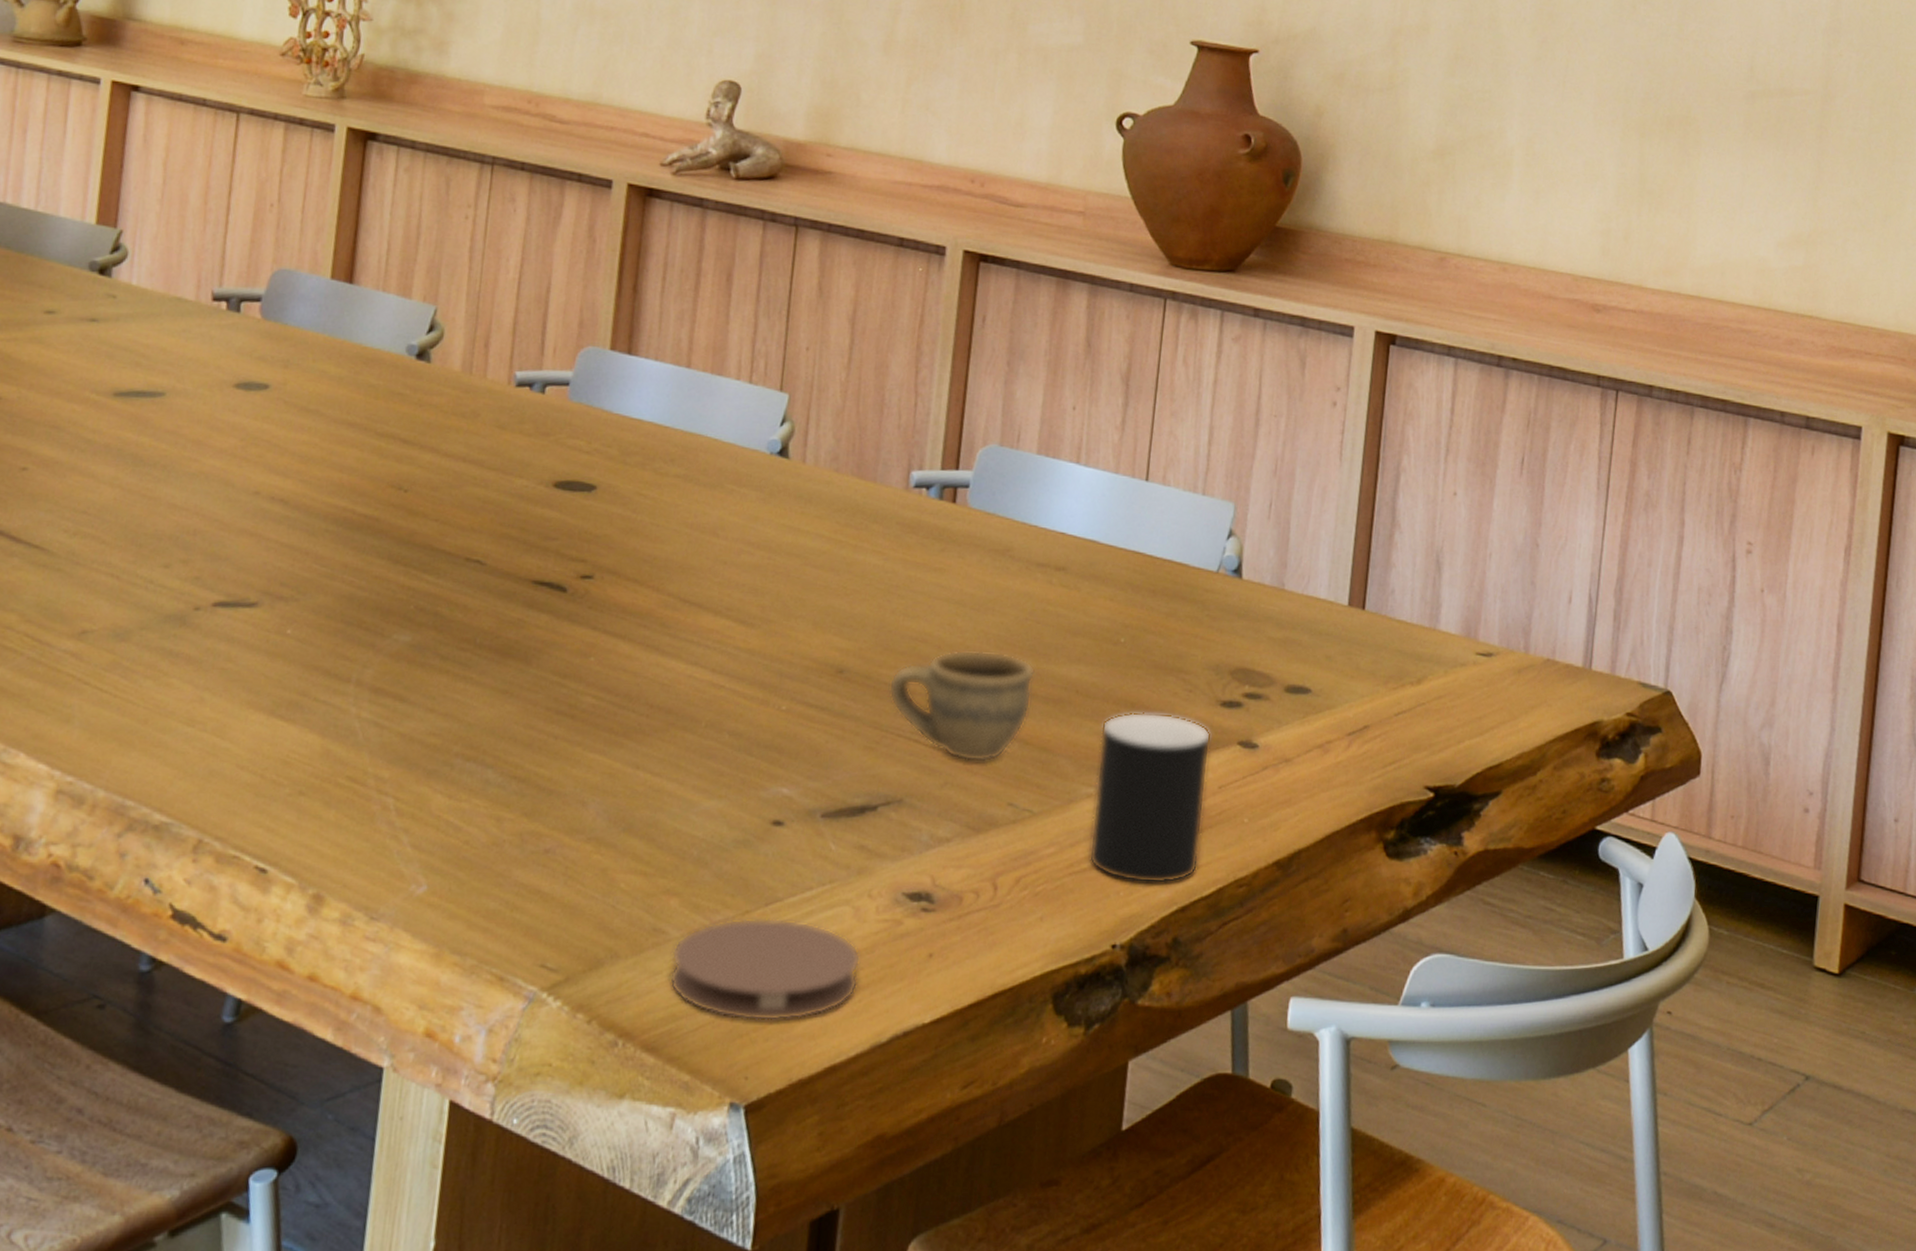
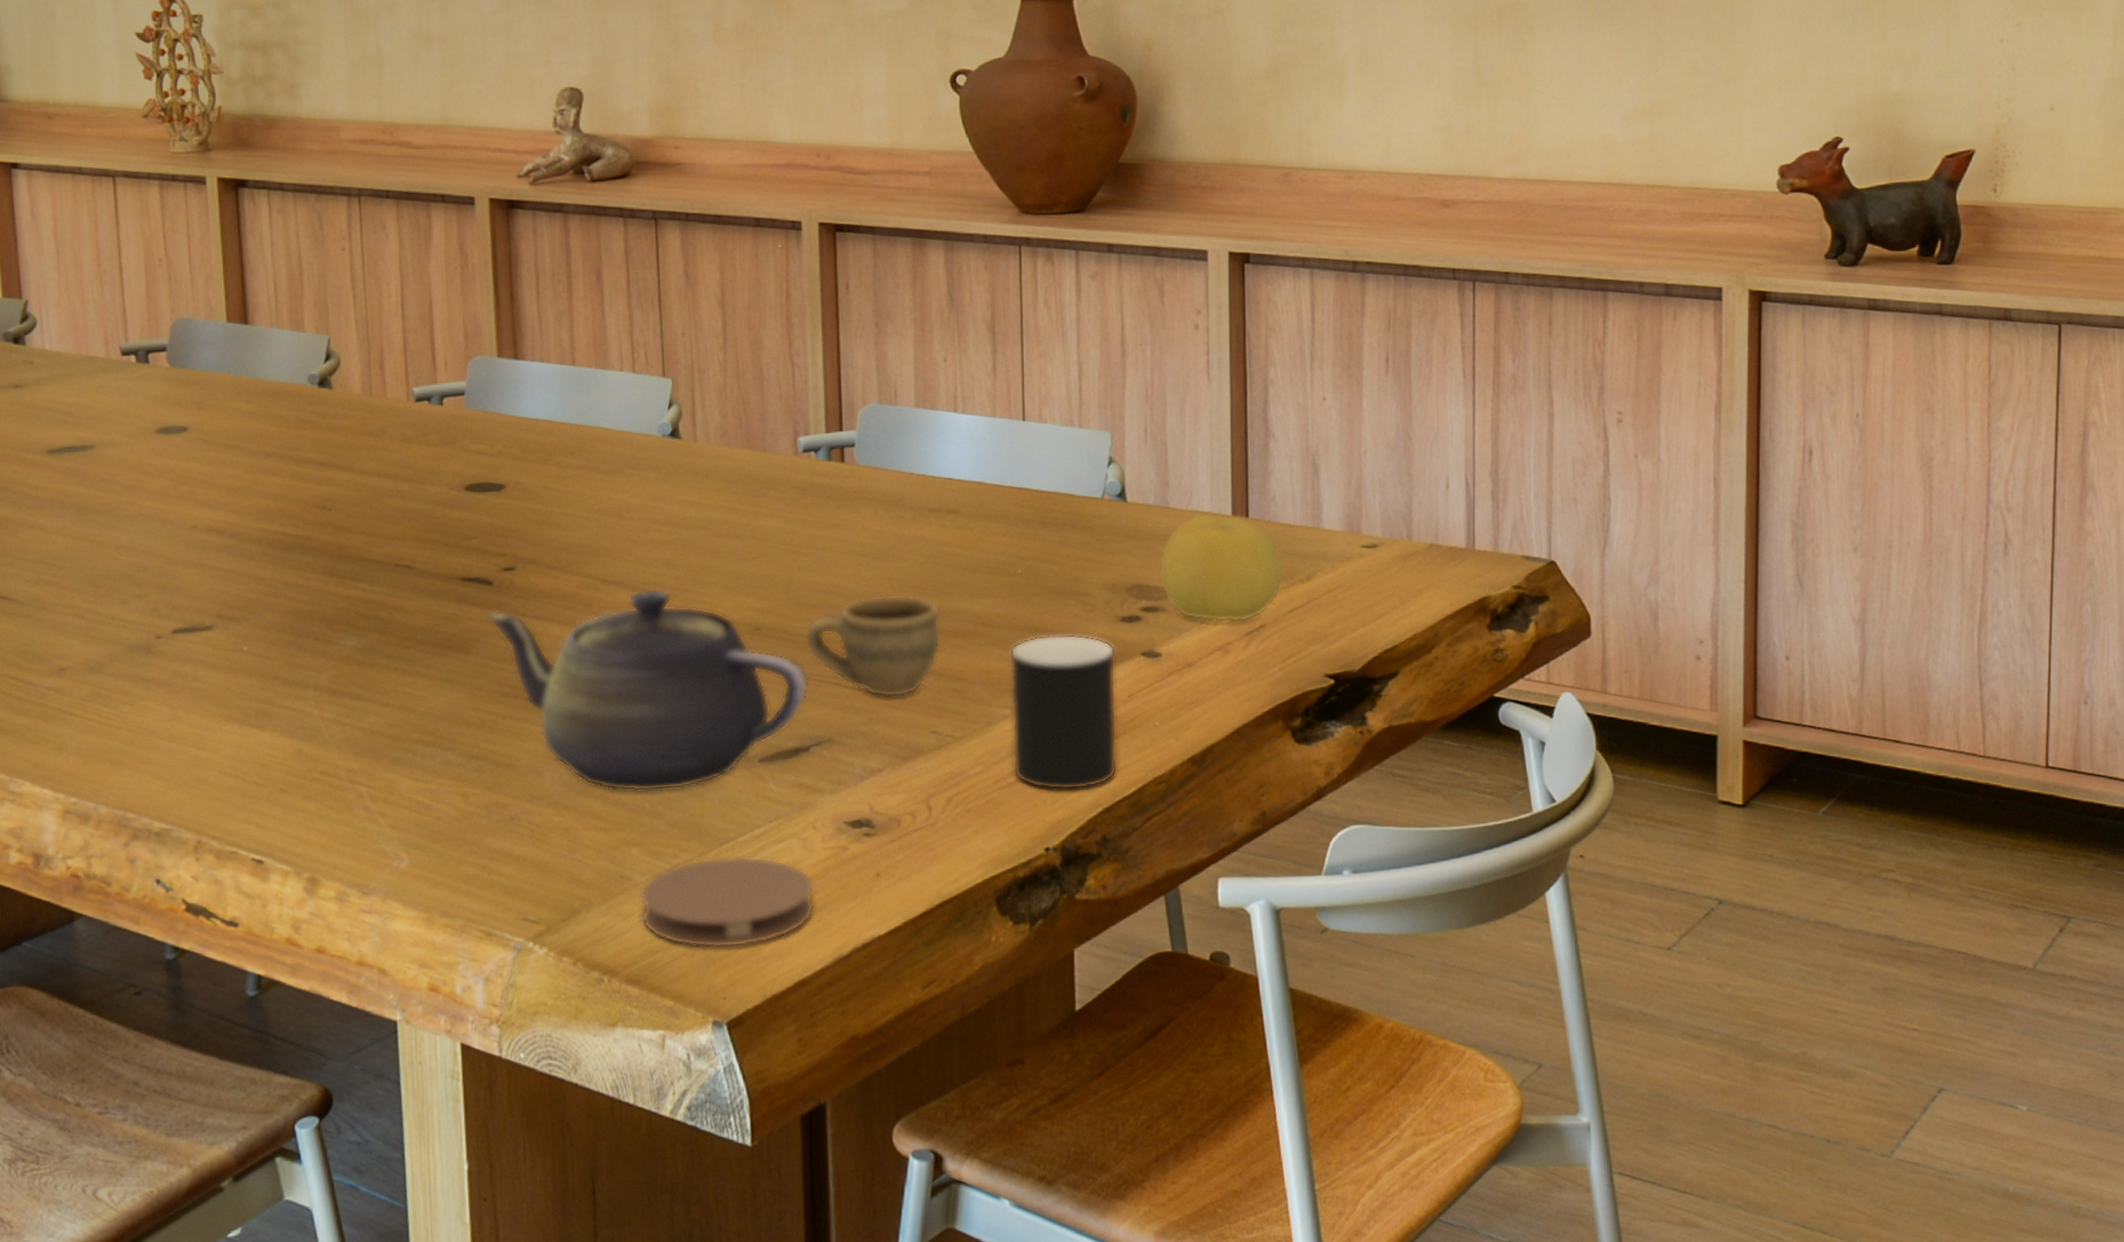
teapot: none [554,615,888,838] -> present [486,589,810,792]
fruit: none [1265,599,1395,721] -> present [1158,513,1283,623]

